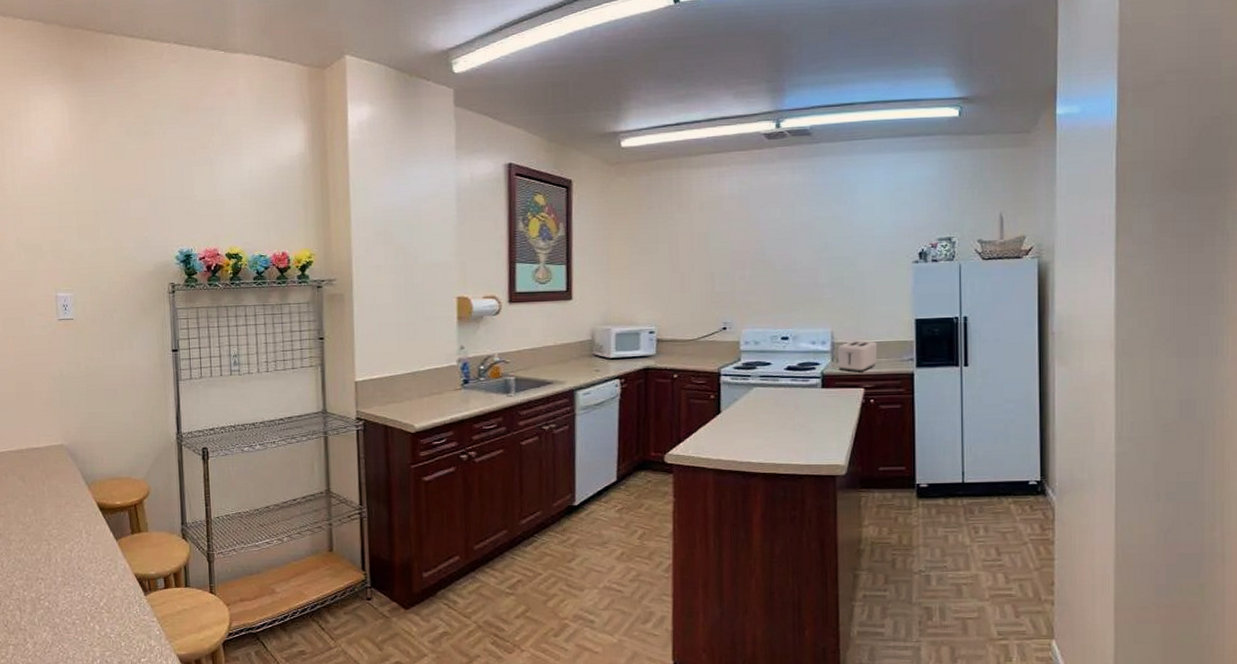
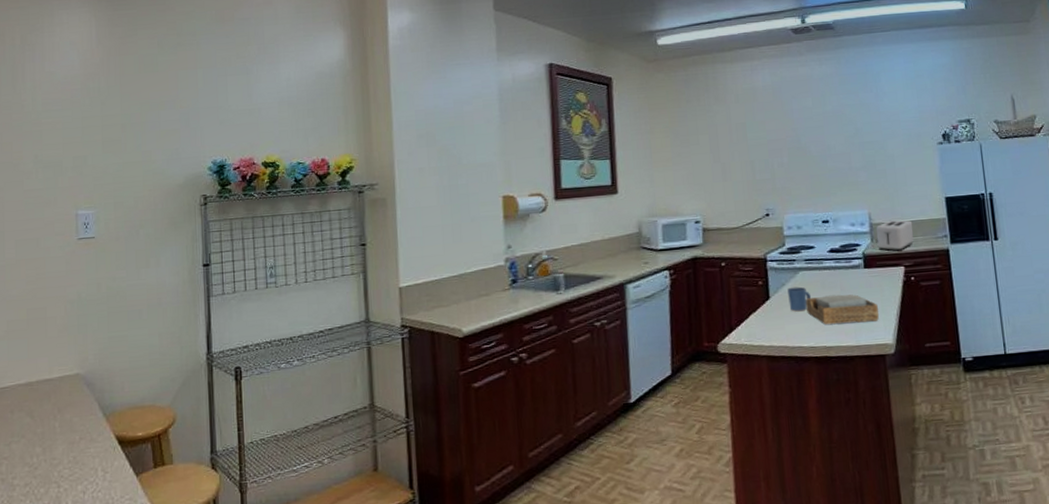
mug: none [740,403,764,428] -> present [787,286,812,312]
napkin holder: none [758,413,833,443] -> present [806,294,879,326]

